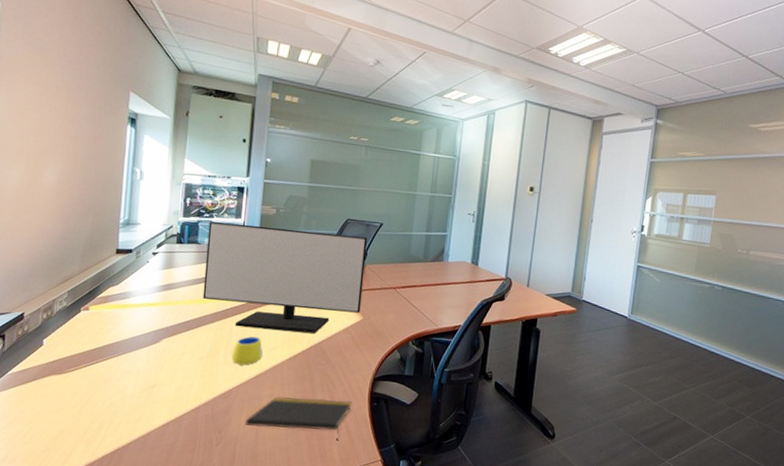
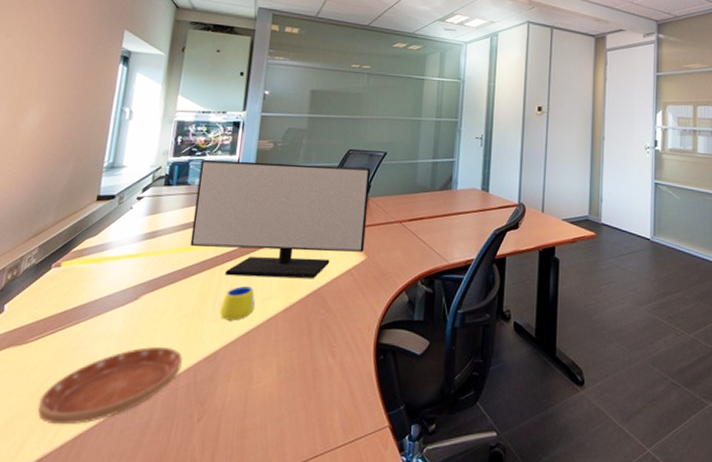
saucer: none [80,382,201,441] -> present [38,347,183,425]
notepad: present [246,396,353,441] -> none [233,355,356,405]

